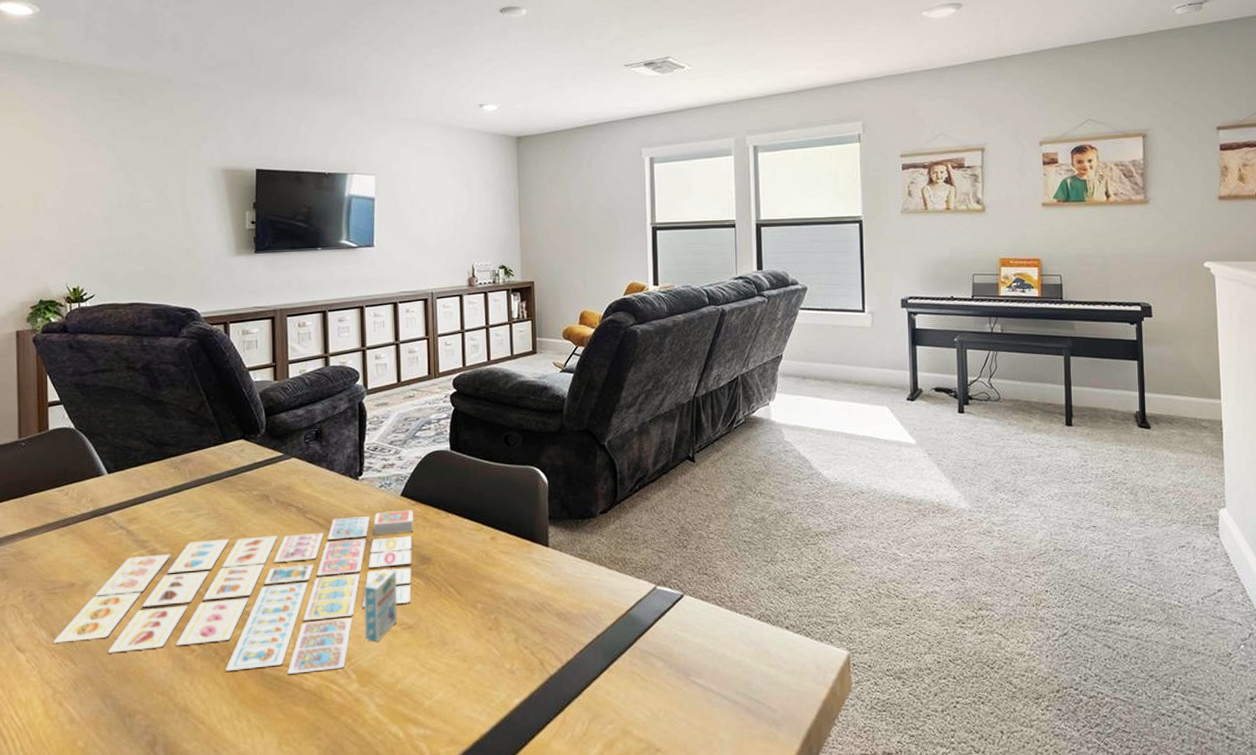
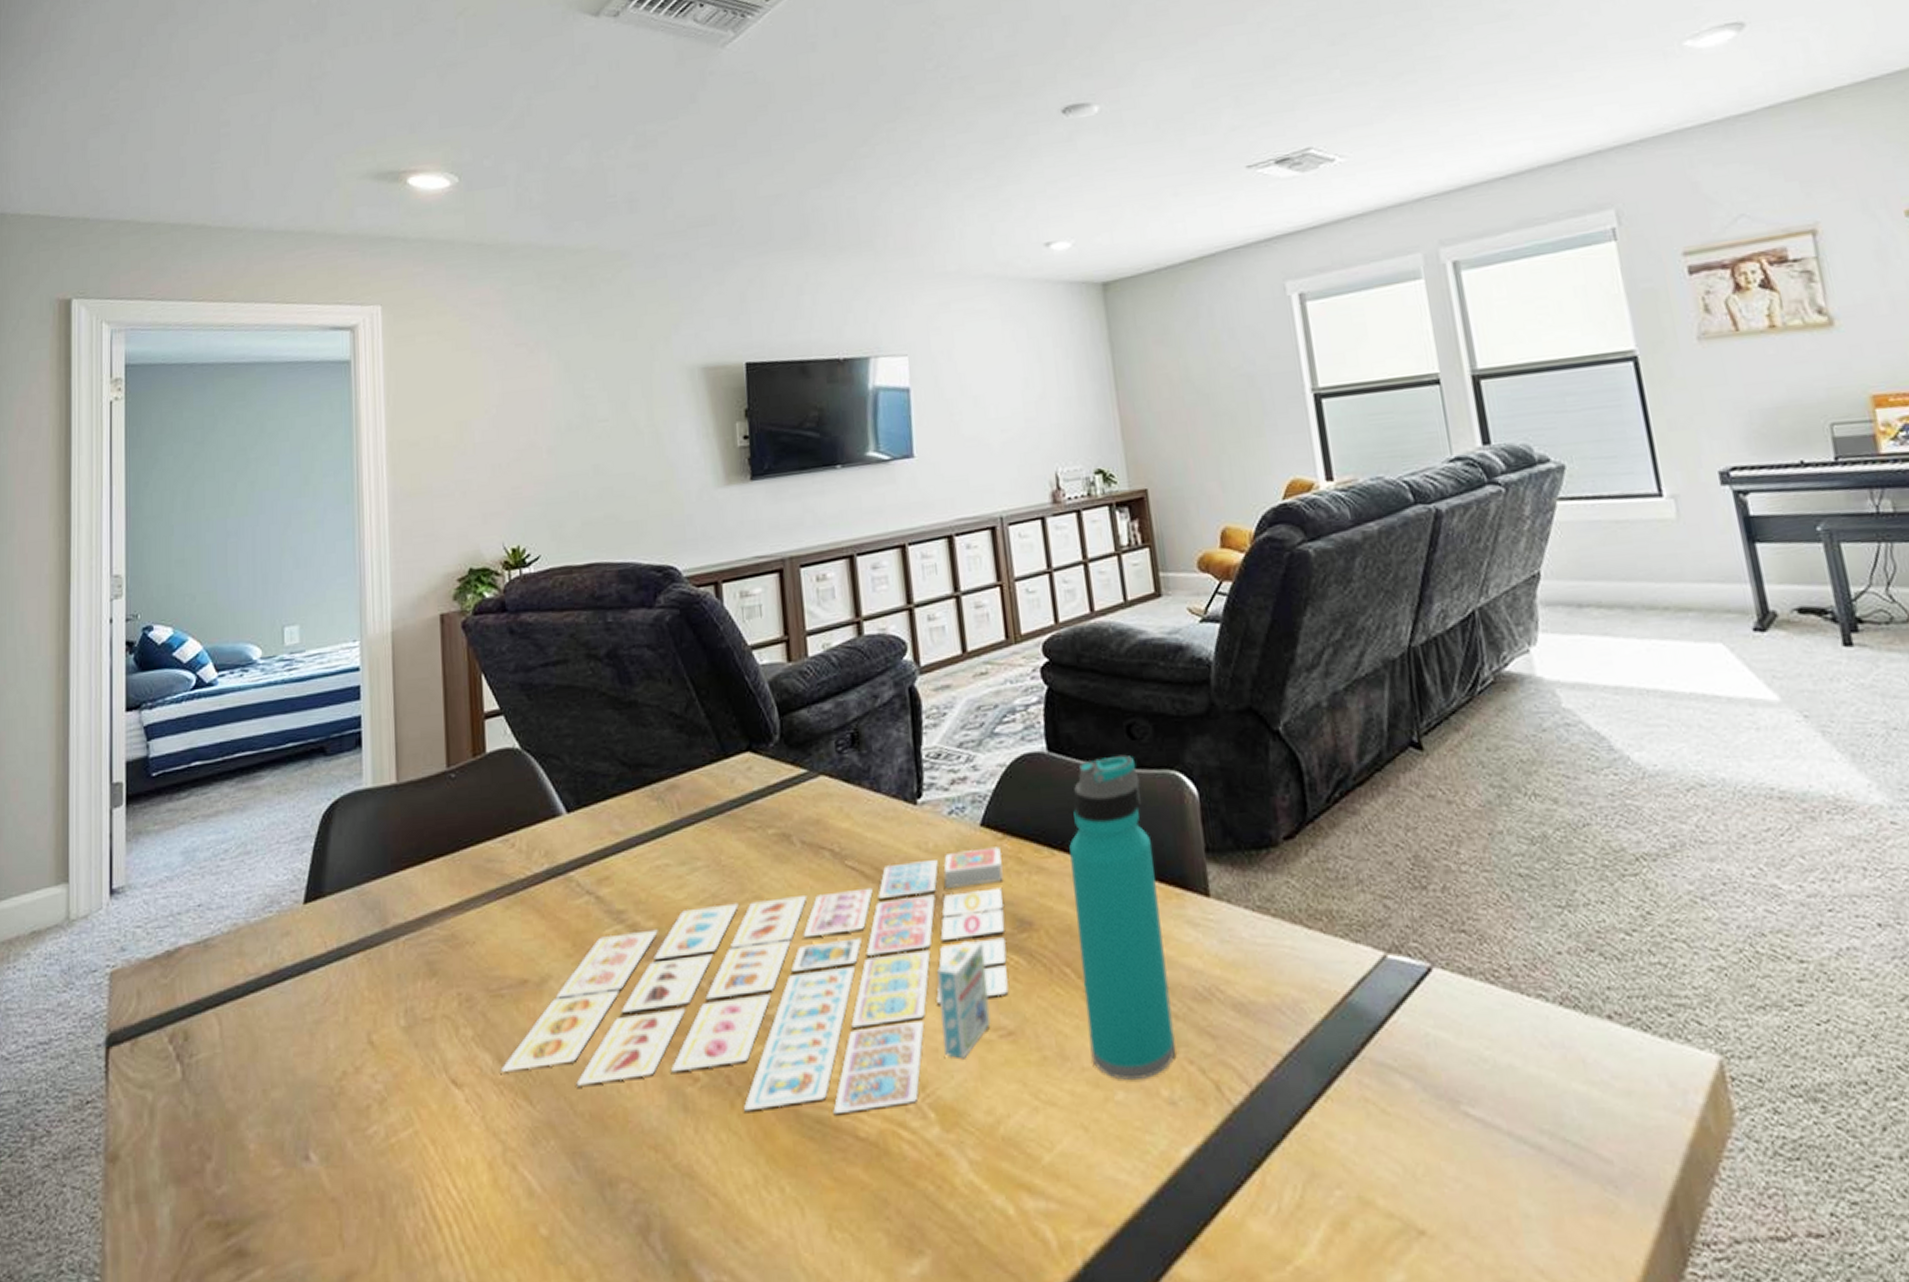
water bottle: none [459,455,517,657] -> present [1069,754,1176,1080]

